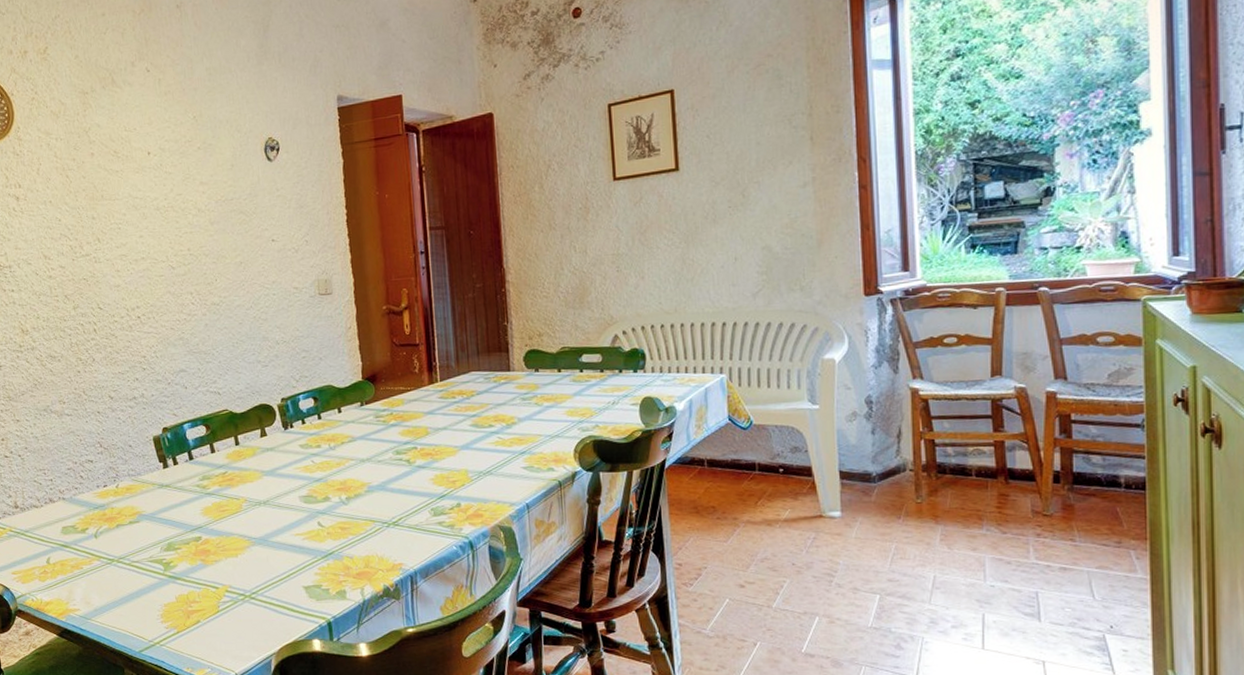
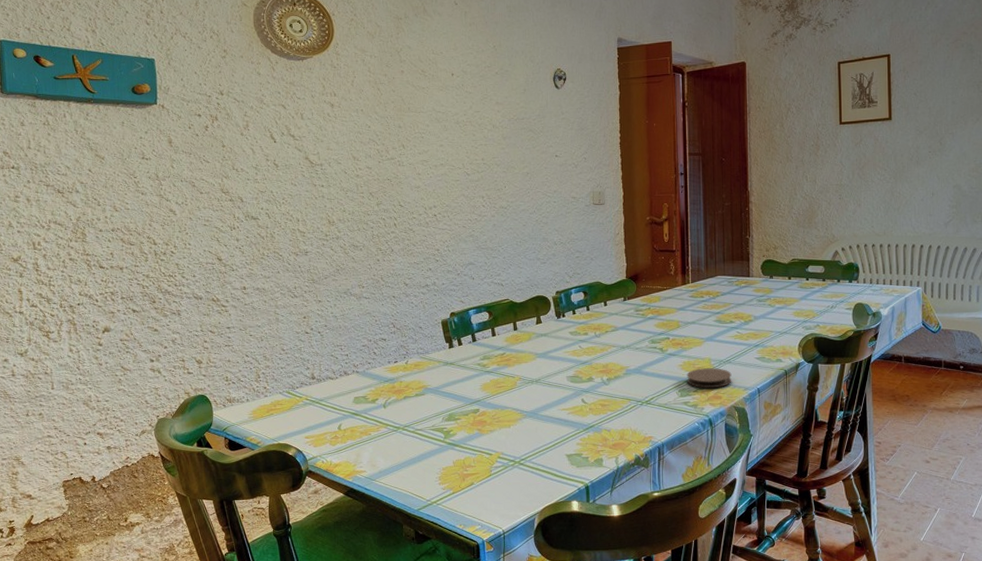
coaster: none [440,481,495,506] -> present [687,368,732,389]

